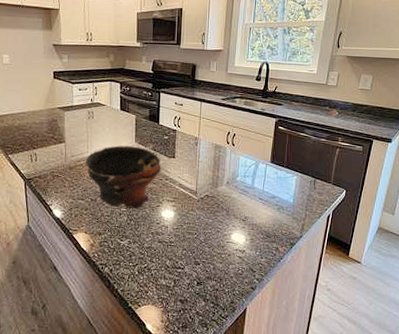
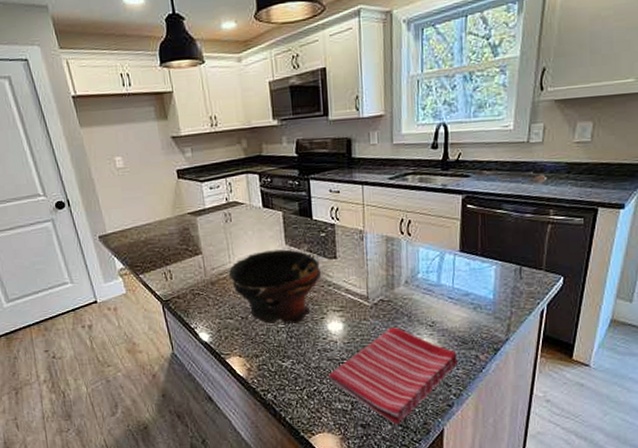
dish towel: none [157,219,263,302] -> present [327,327,459,425]

